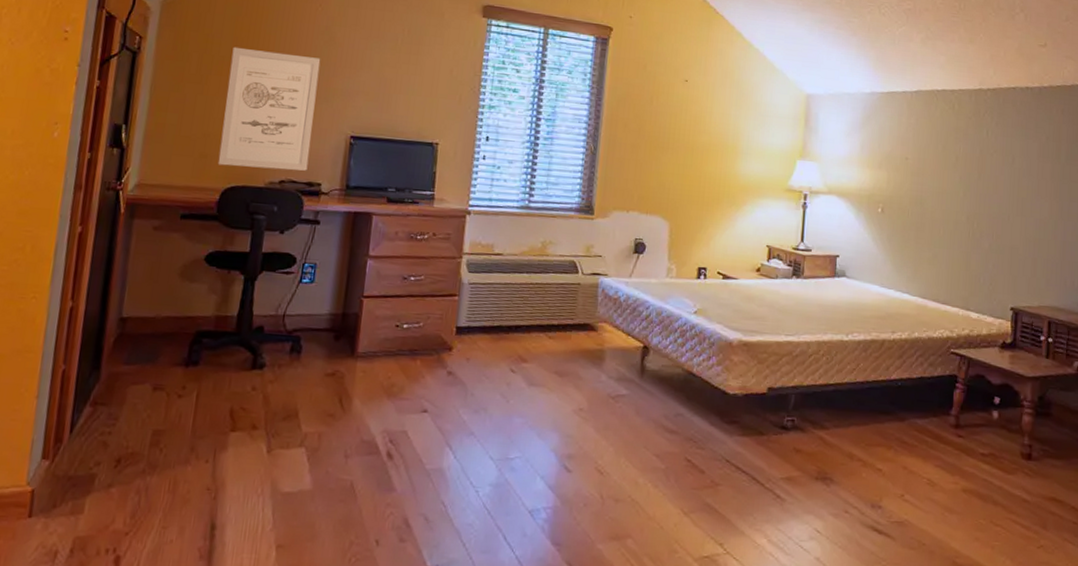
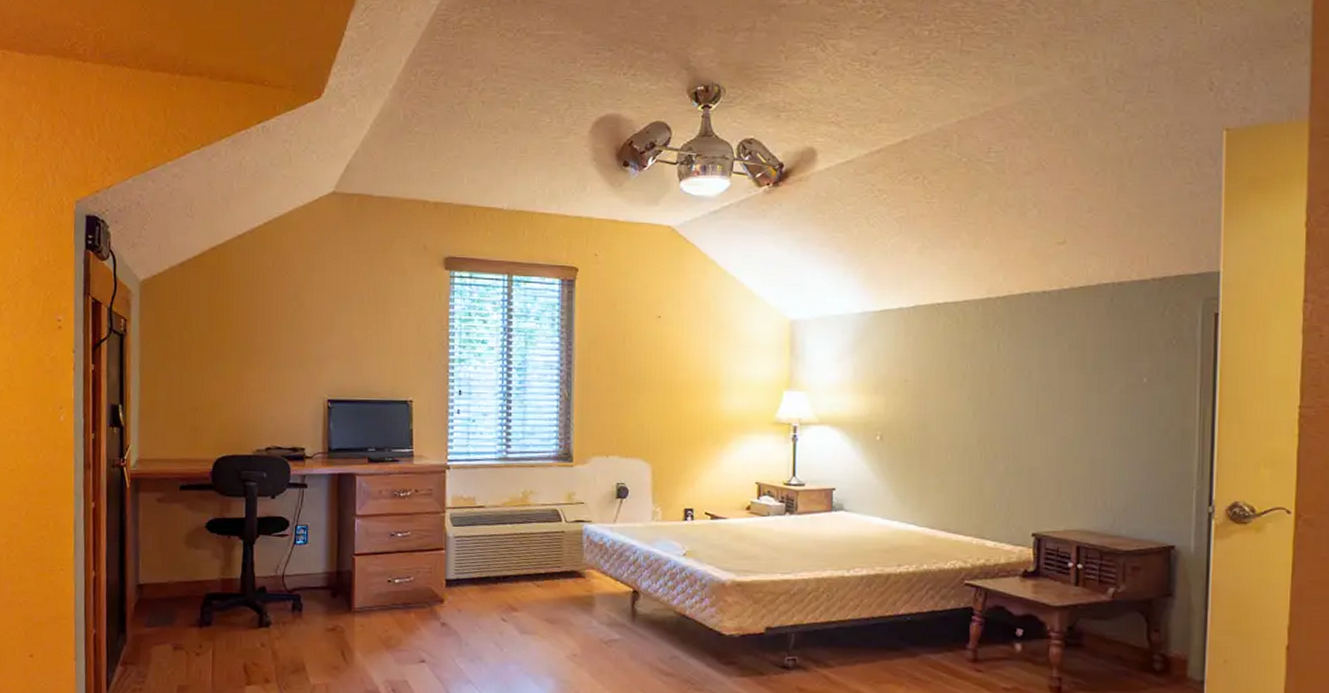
wall art: present [217,47,321,171] -> none [207,321,292,438]

